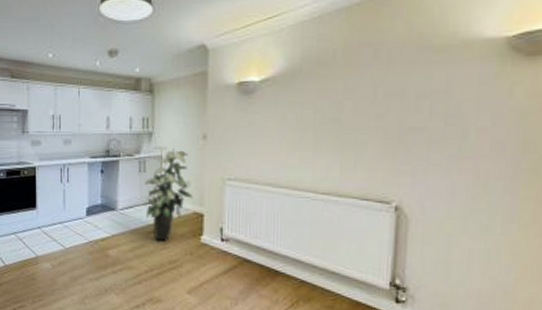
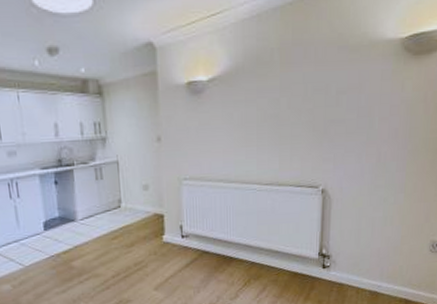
indoor plant: present [144,147,193,241] -> none [103,151,152,246]

